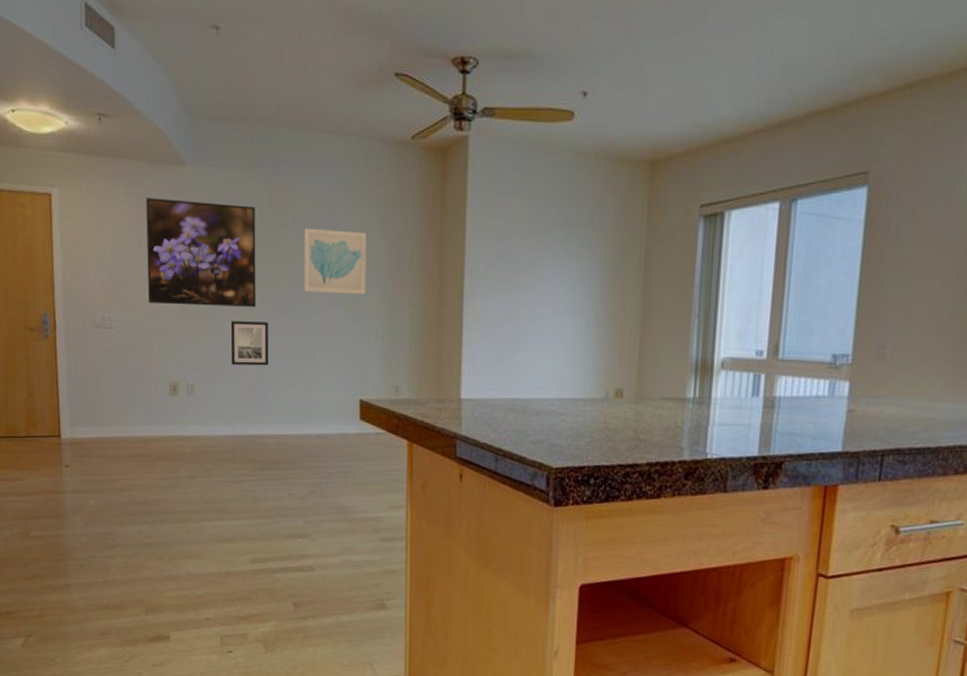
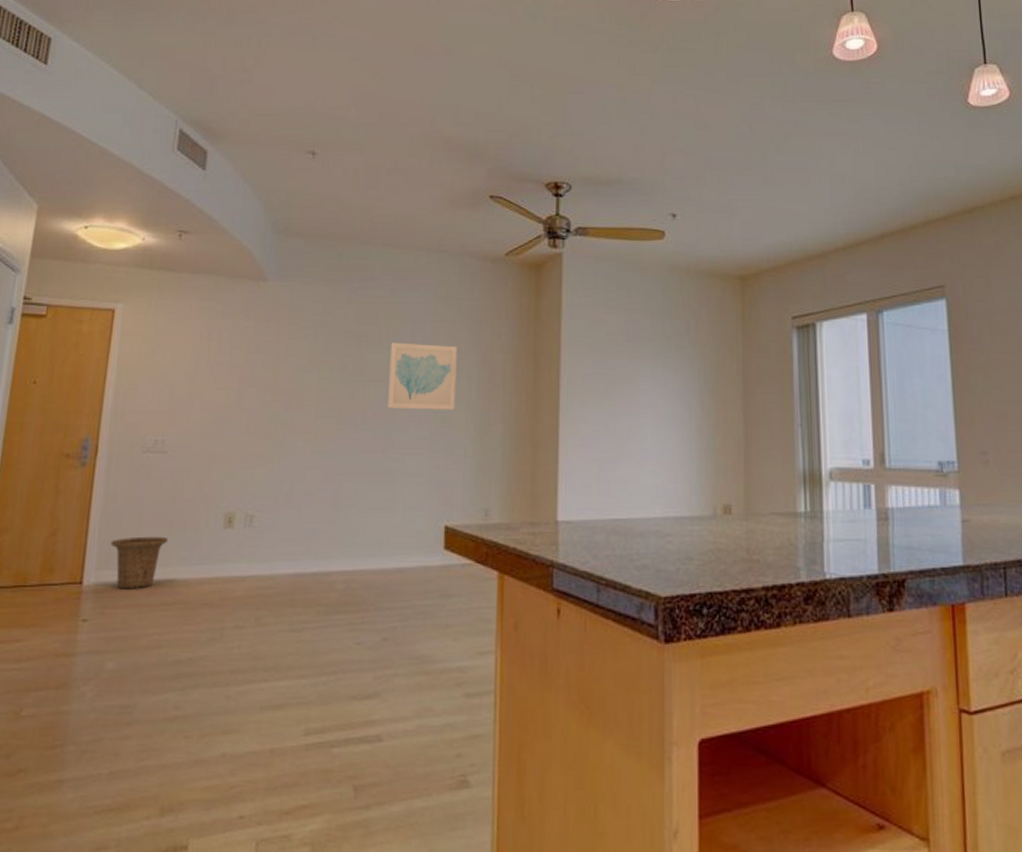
basket: none [78,400,126,443] -> present [110,536,169,590]
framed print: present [146,198,257,307] -> none [211,313,340,426]
wall art: present [230,321,268,366] -> none [299,442,345,491]

